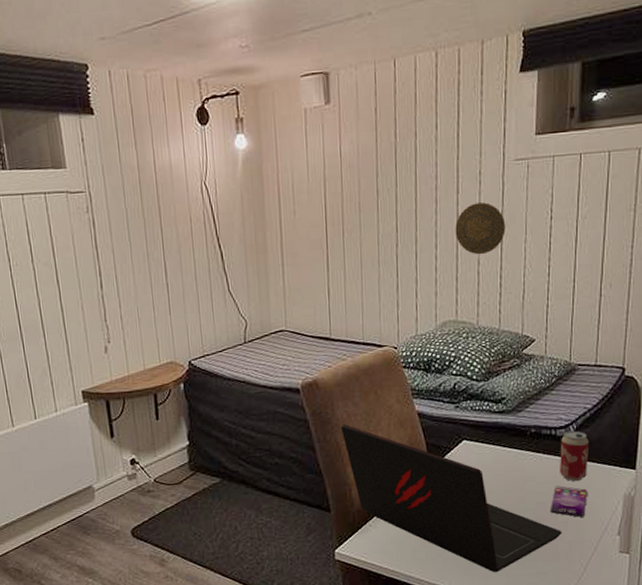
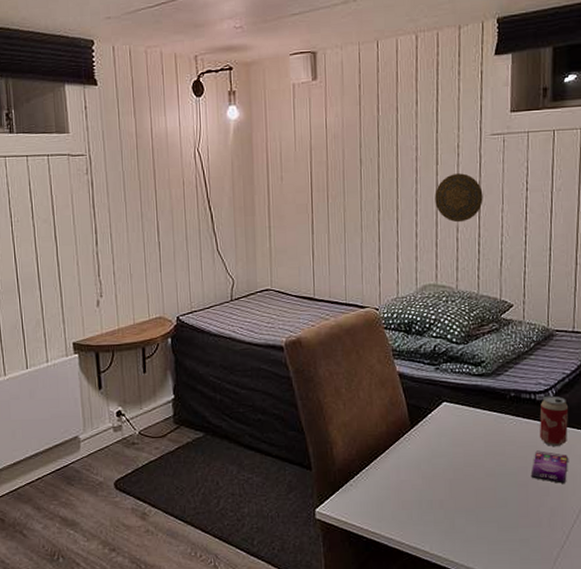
laptop: present [340,423,562,573] -> none [323,382,543,538]

